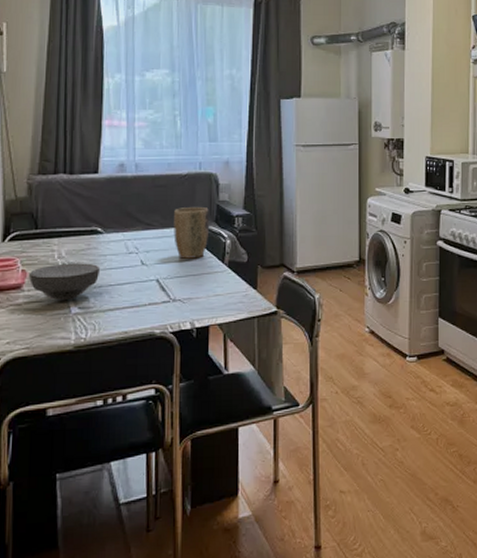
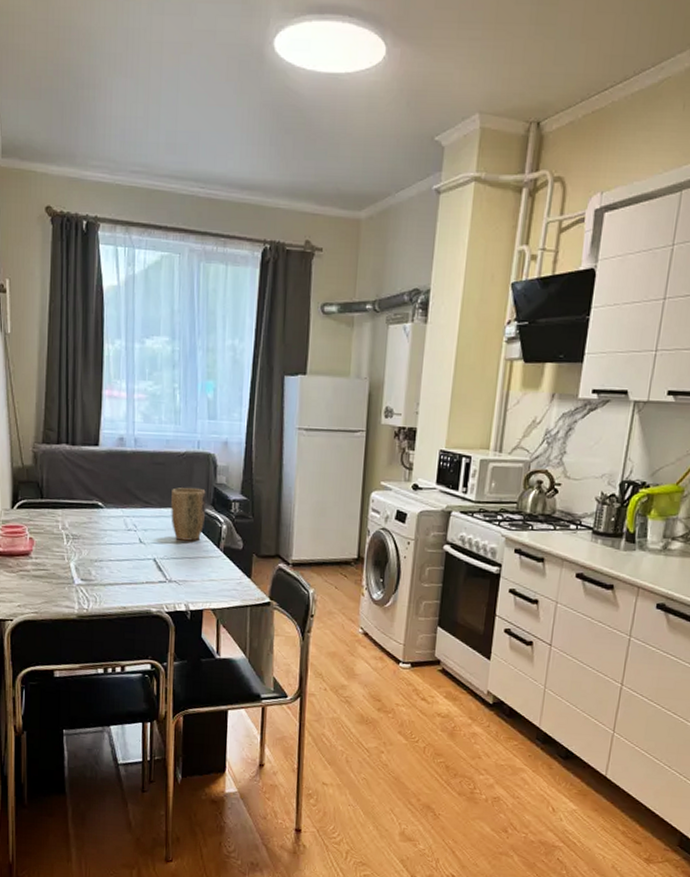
bowl: present [29,263,101,301] -> none [37,534,101,571]

